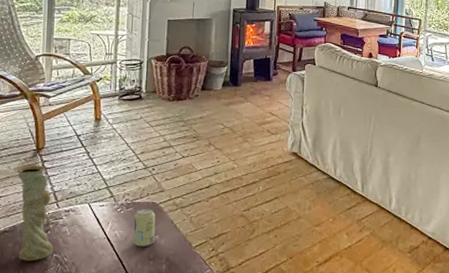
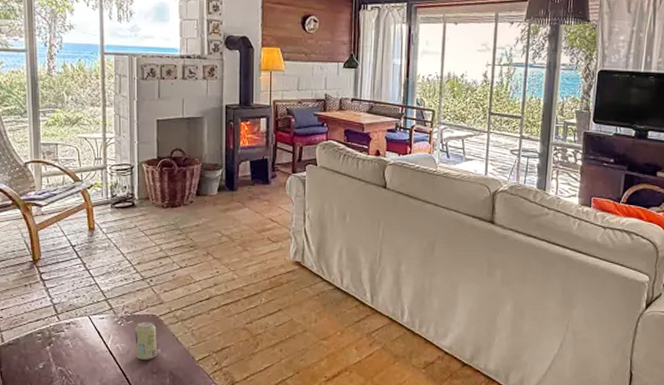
vase: present [16,165,54,261] -> none [15,277,58,374]

